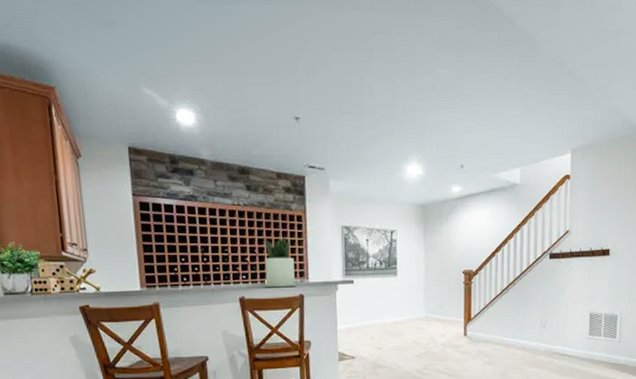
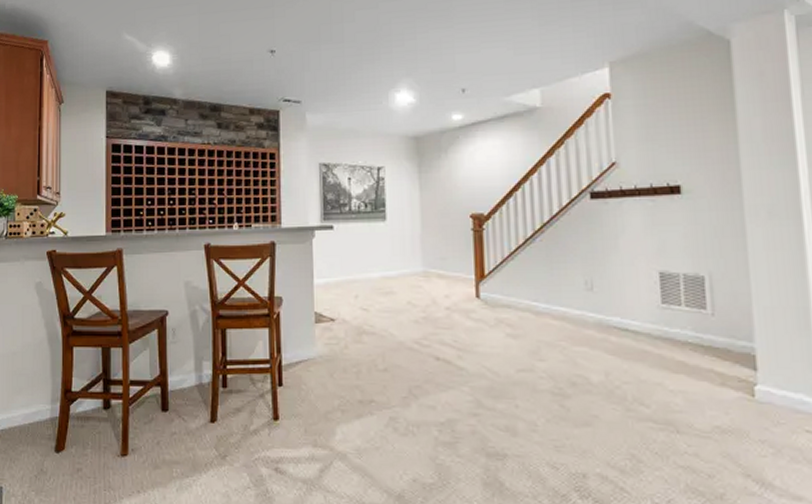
planter: present [263,235,298,288] -> none [231,175,269,234]

